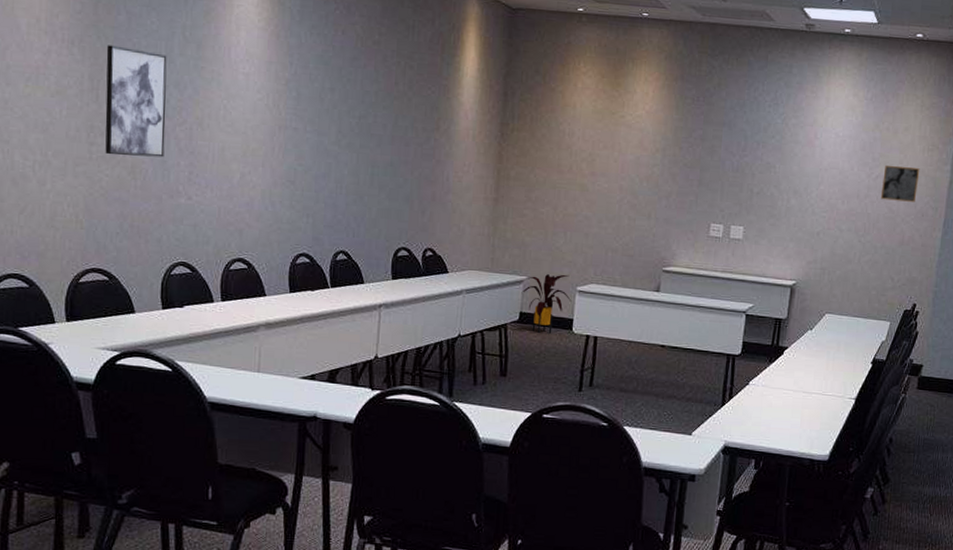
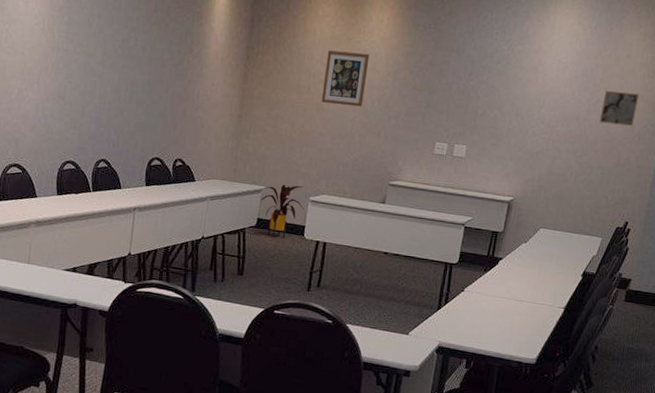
wall art: none [585,126,635,187] -> present [321,50,370,107]

